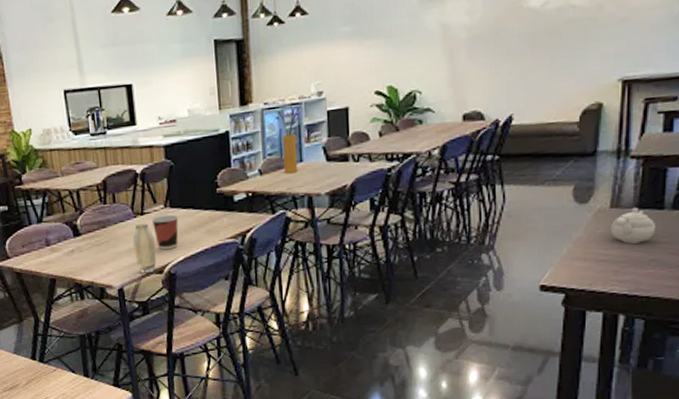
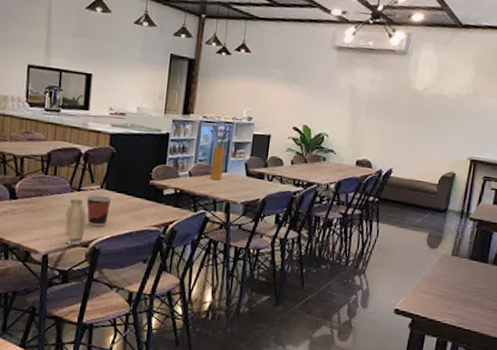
teapot: present [611,207,657,244] -> none [450,258,481,287]

